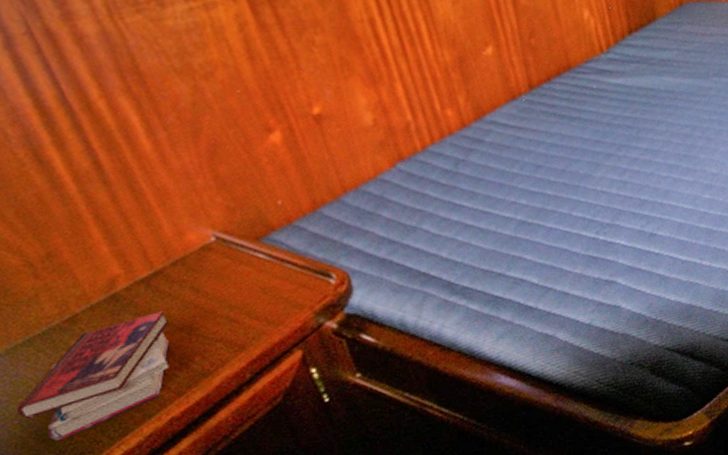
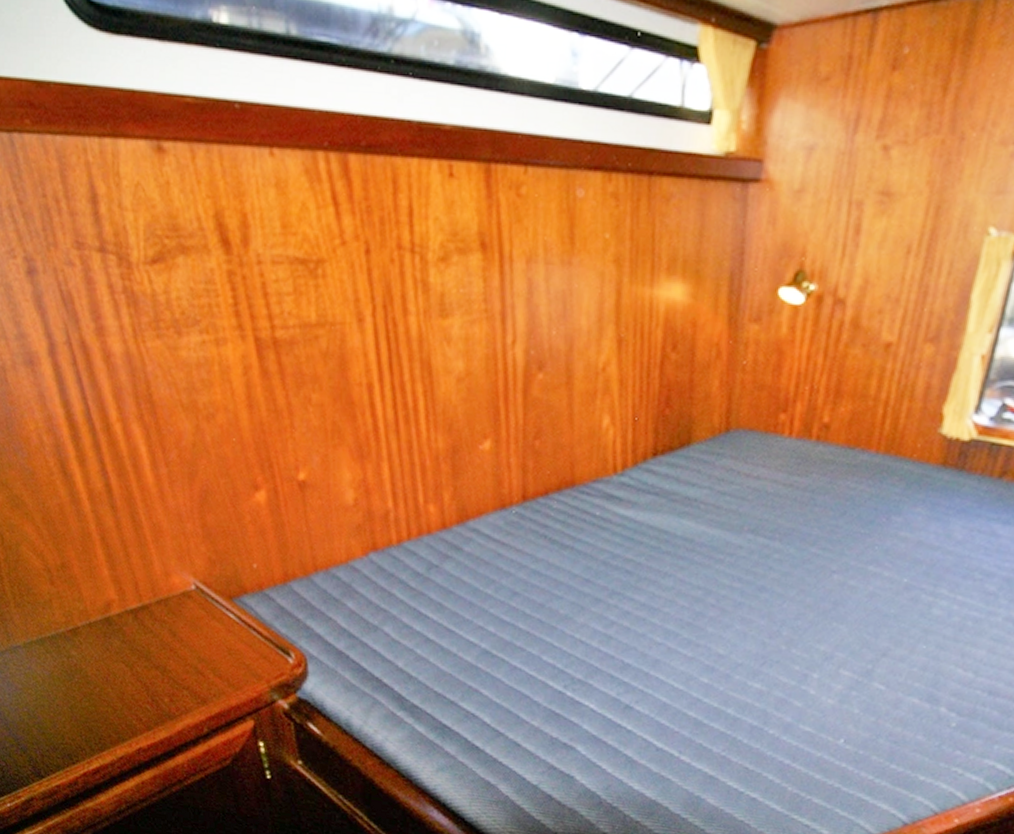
book: present [17,311,170,442] -> none [27,644,149,738]

